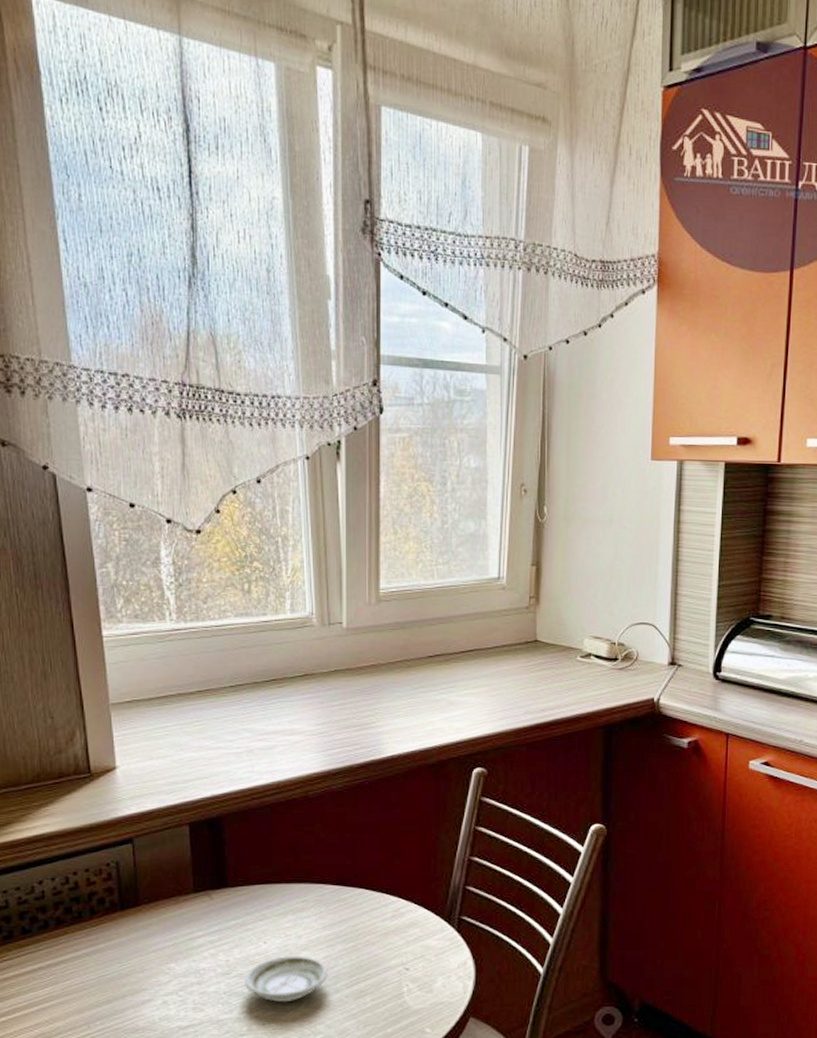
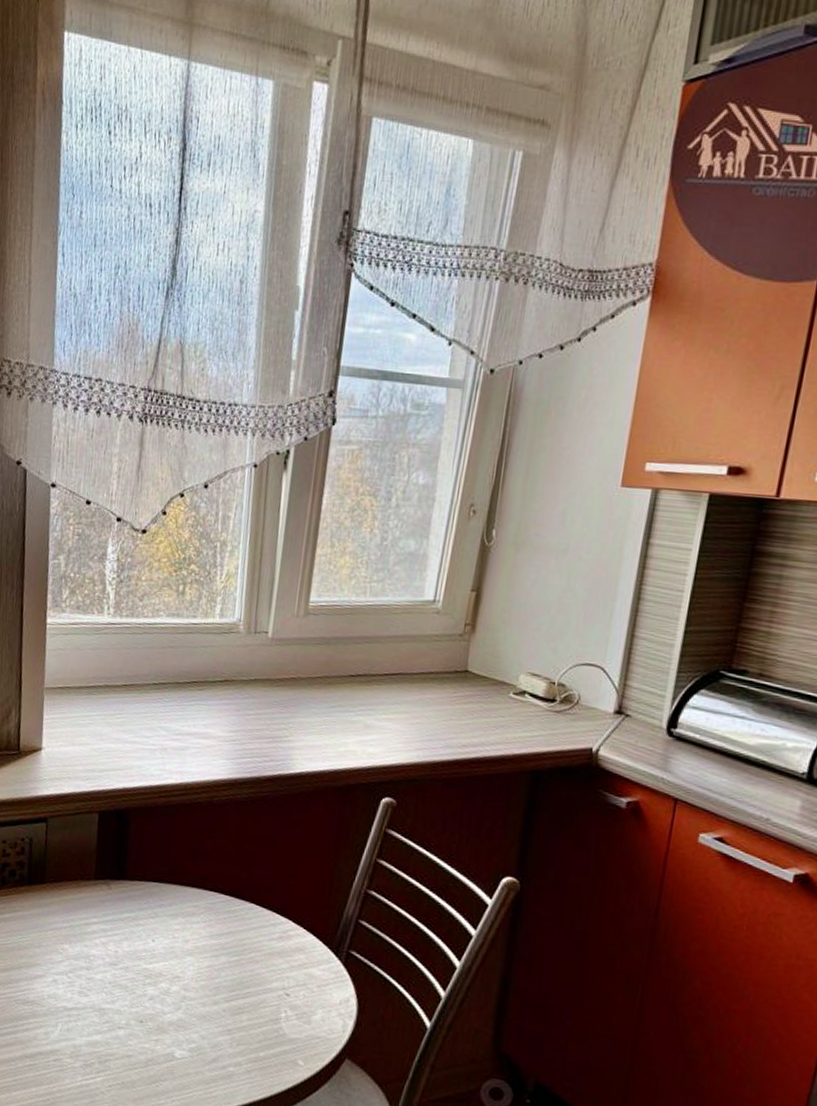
saucer: present [243,956,329,1003] -> none [128,957,210,1005]

